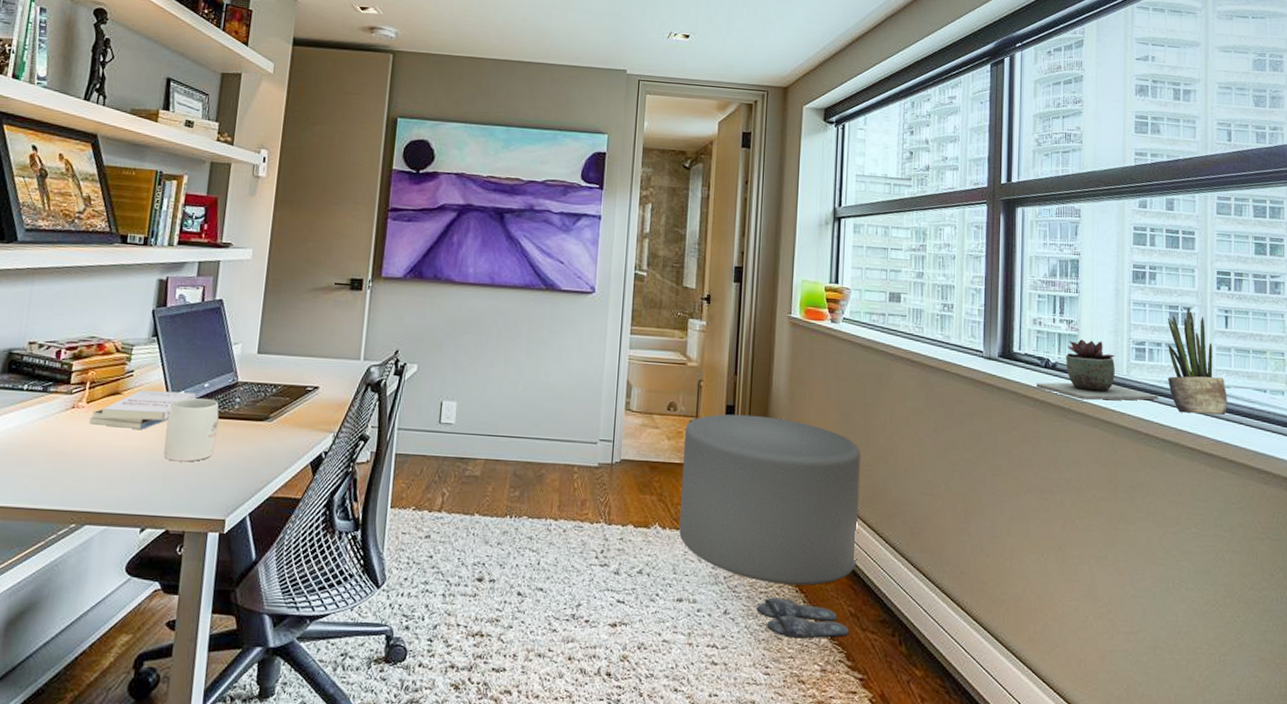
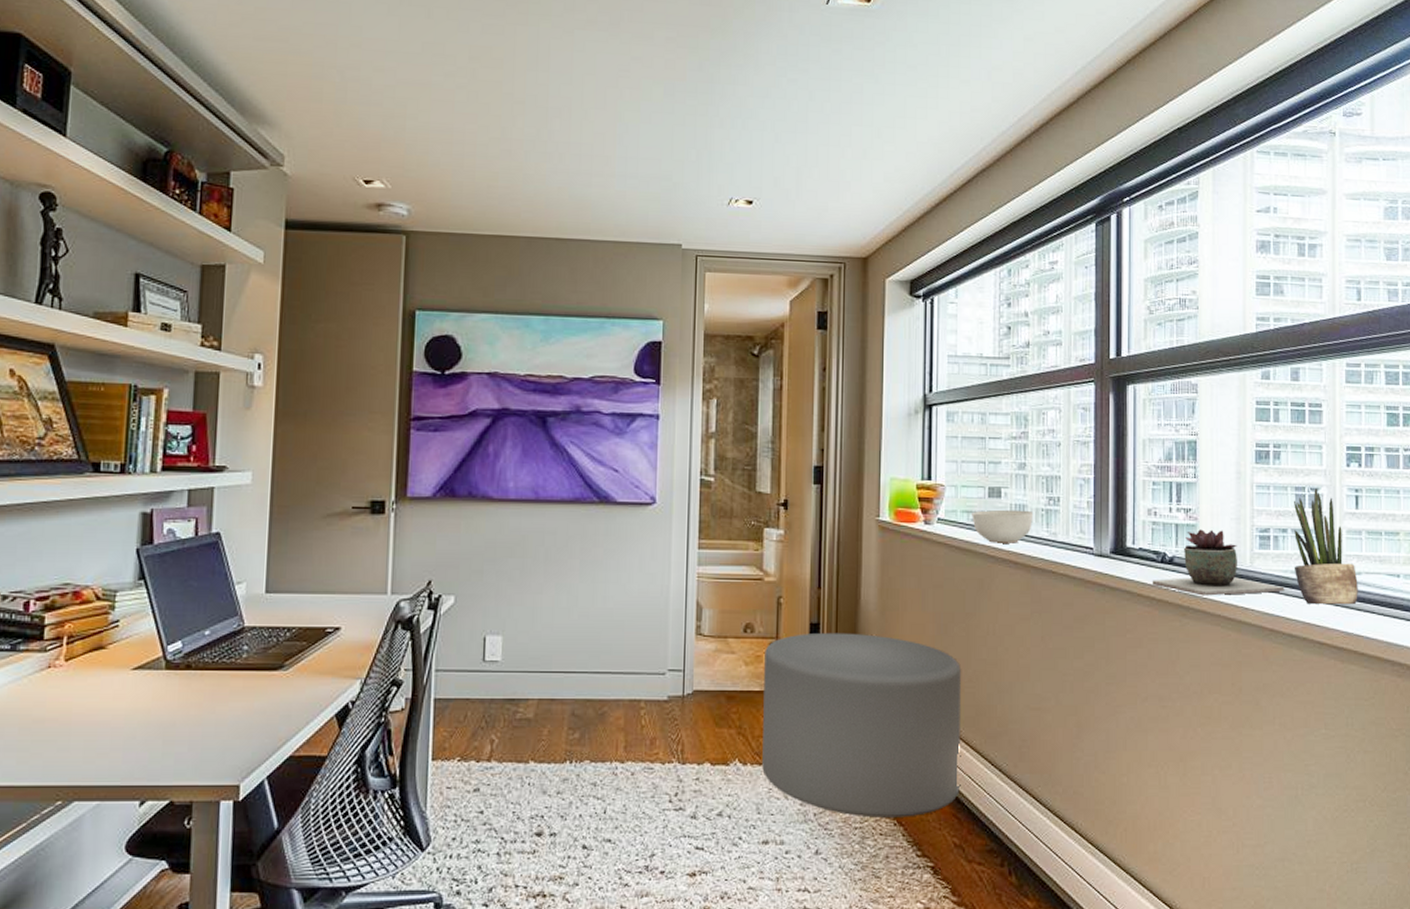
books: present [89,389,196,429] -> none [69,642,195,687]
mug: present [163,398,220,462] -> none [161,649,225,722]
slippers: present [757,597,850,639] -> none [852,832,955,876]
bowl: none [874,313,928,344] -> present [972,509,1032,543]

